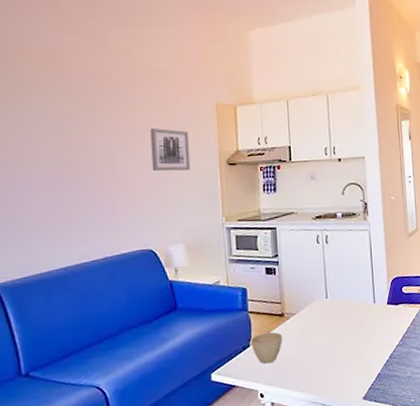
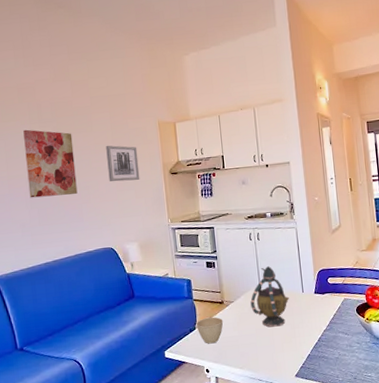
wall art: none [45,103,112,188] -> present [23,129,78,198]
teapot: none [315,272,360,343] -> present [250,265,290,327]

